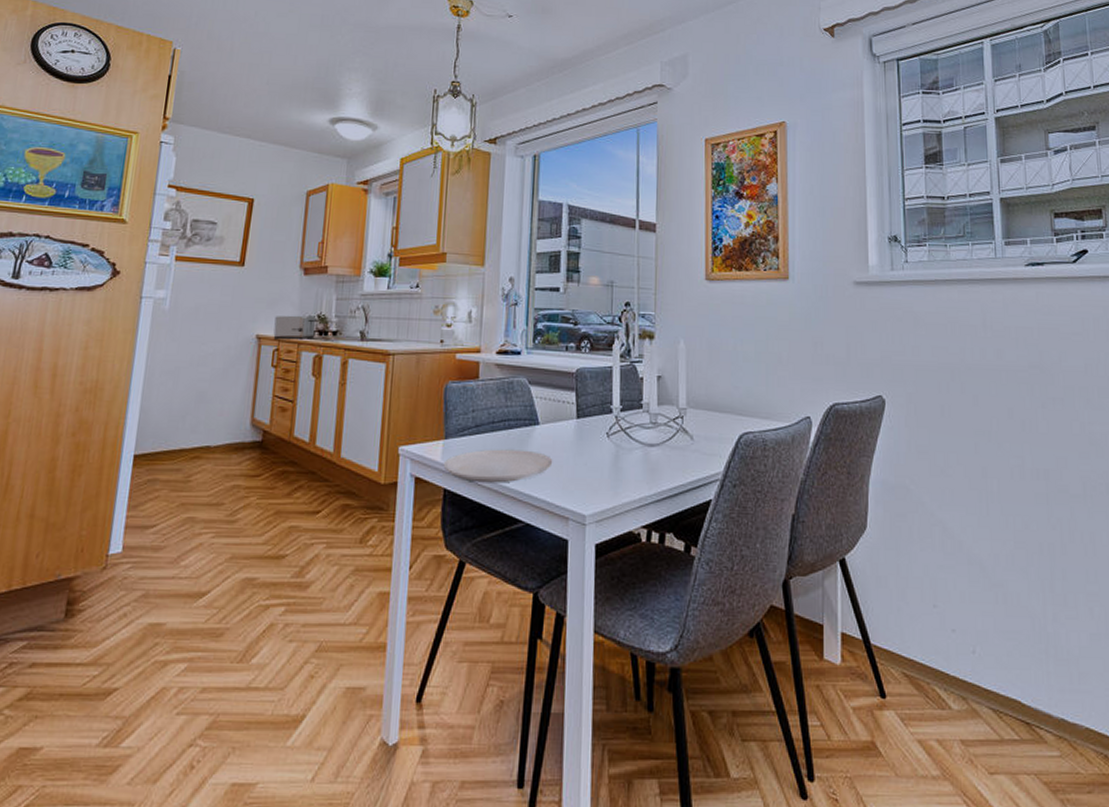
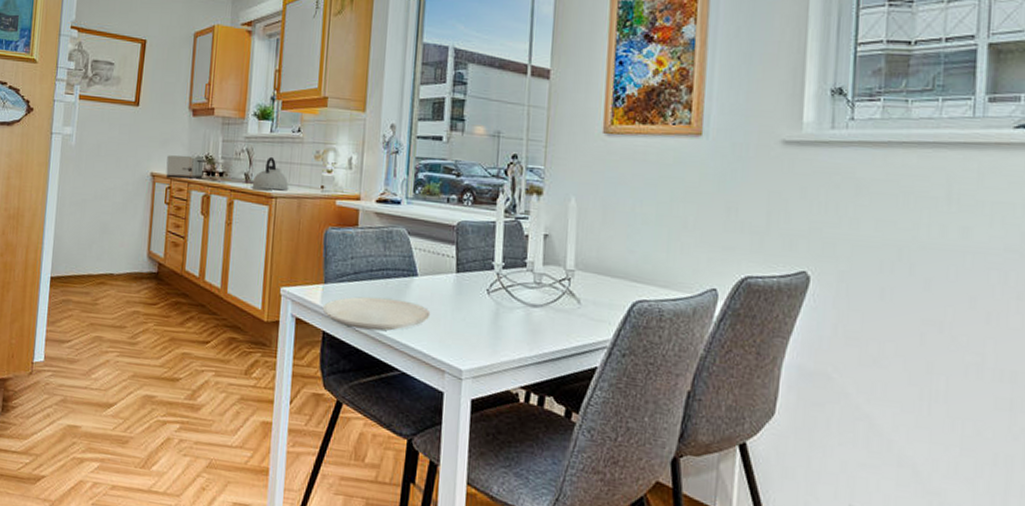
kettle: none [367,313,408,347] -> present [251,156,289,191]

